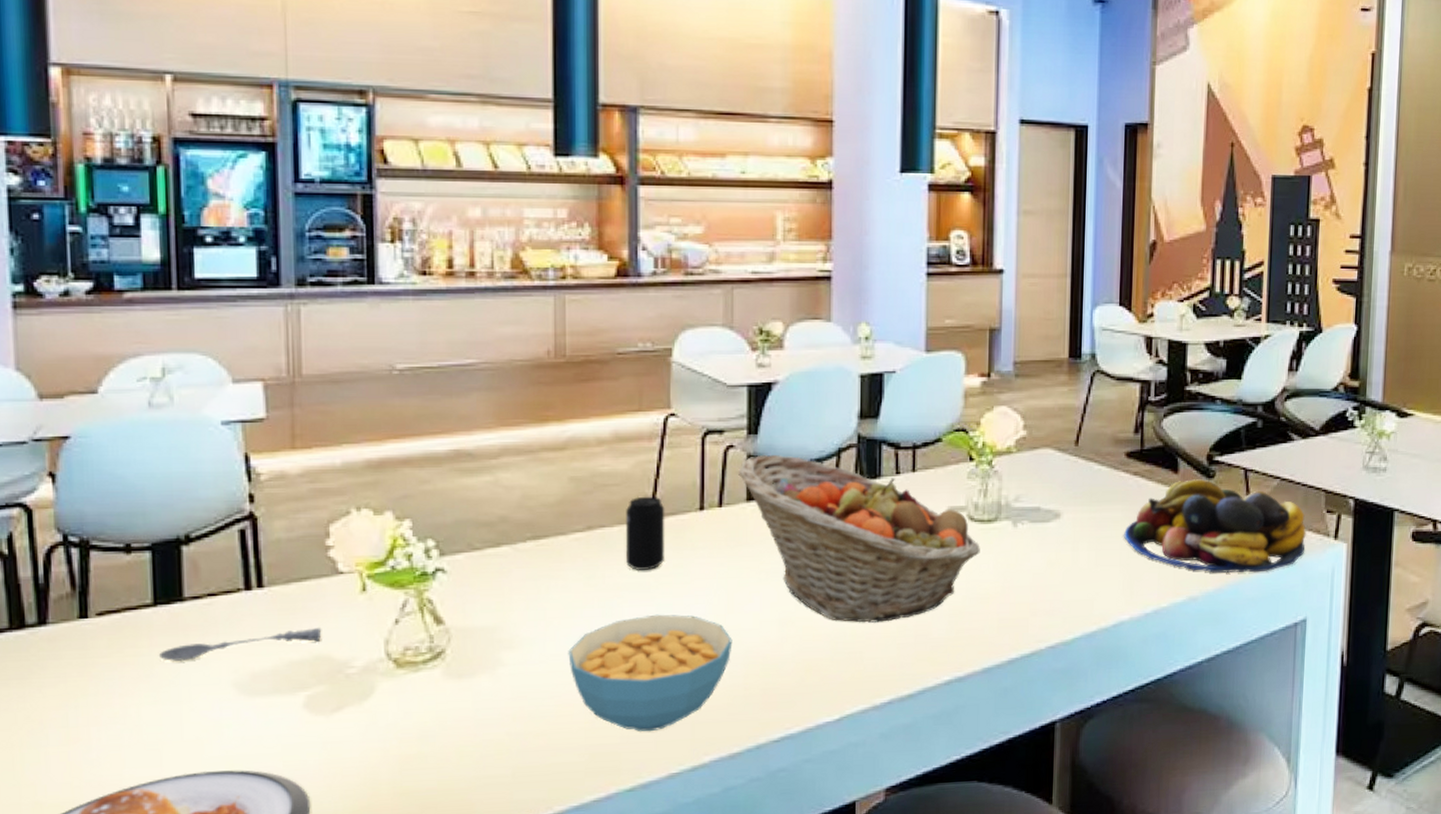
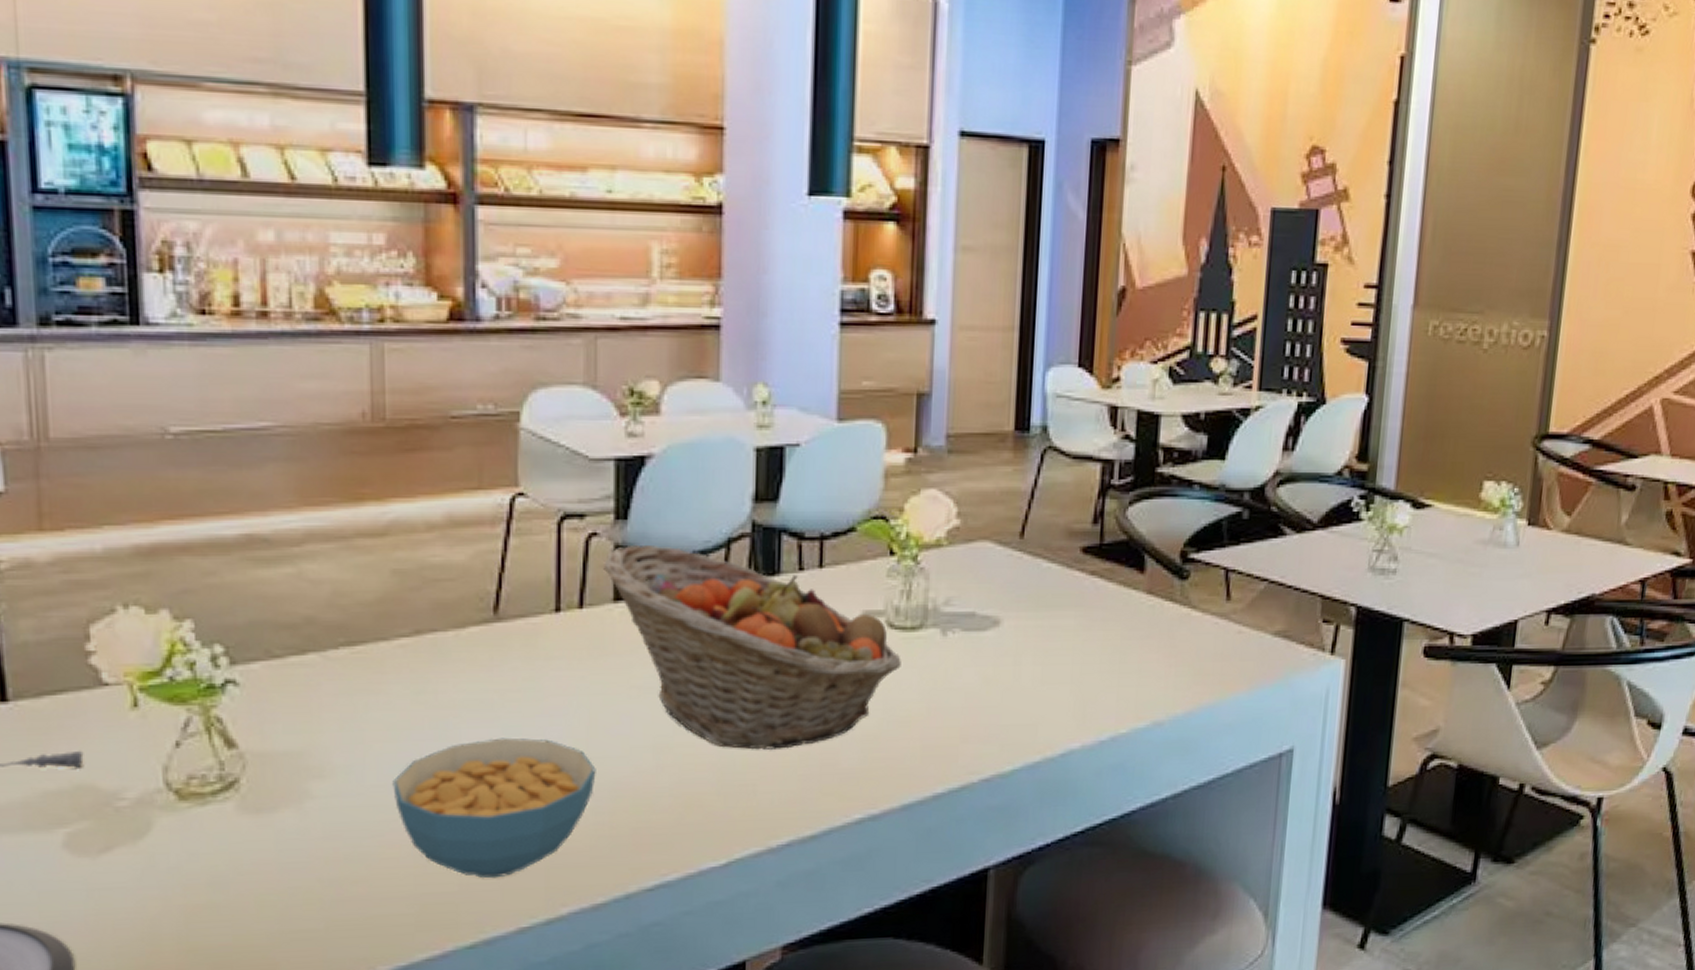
beverage can: present [625,496,665,572] -> none [462,594,513,686]
fruit bowl: present [1124,479,1306,573] -> none [1077,581,1297,694]

